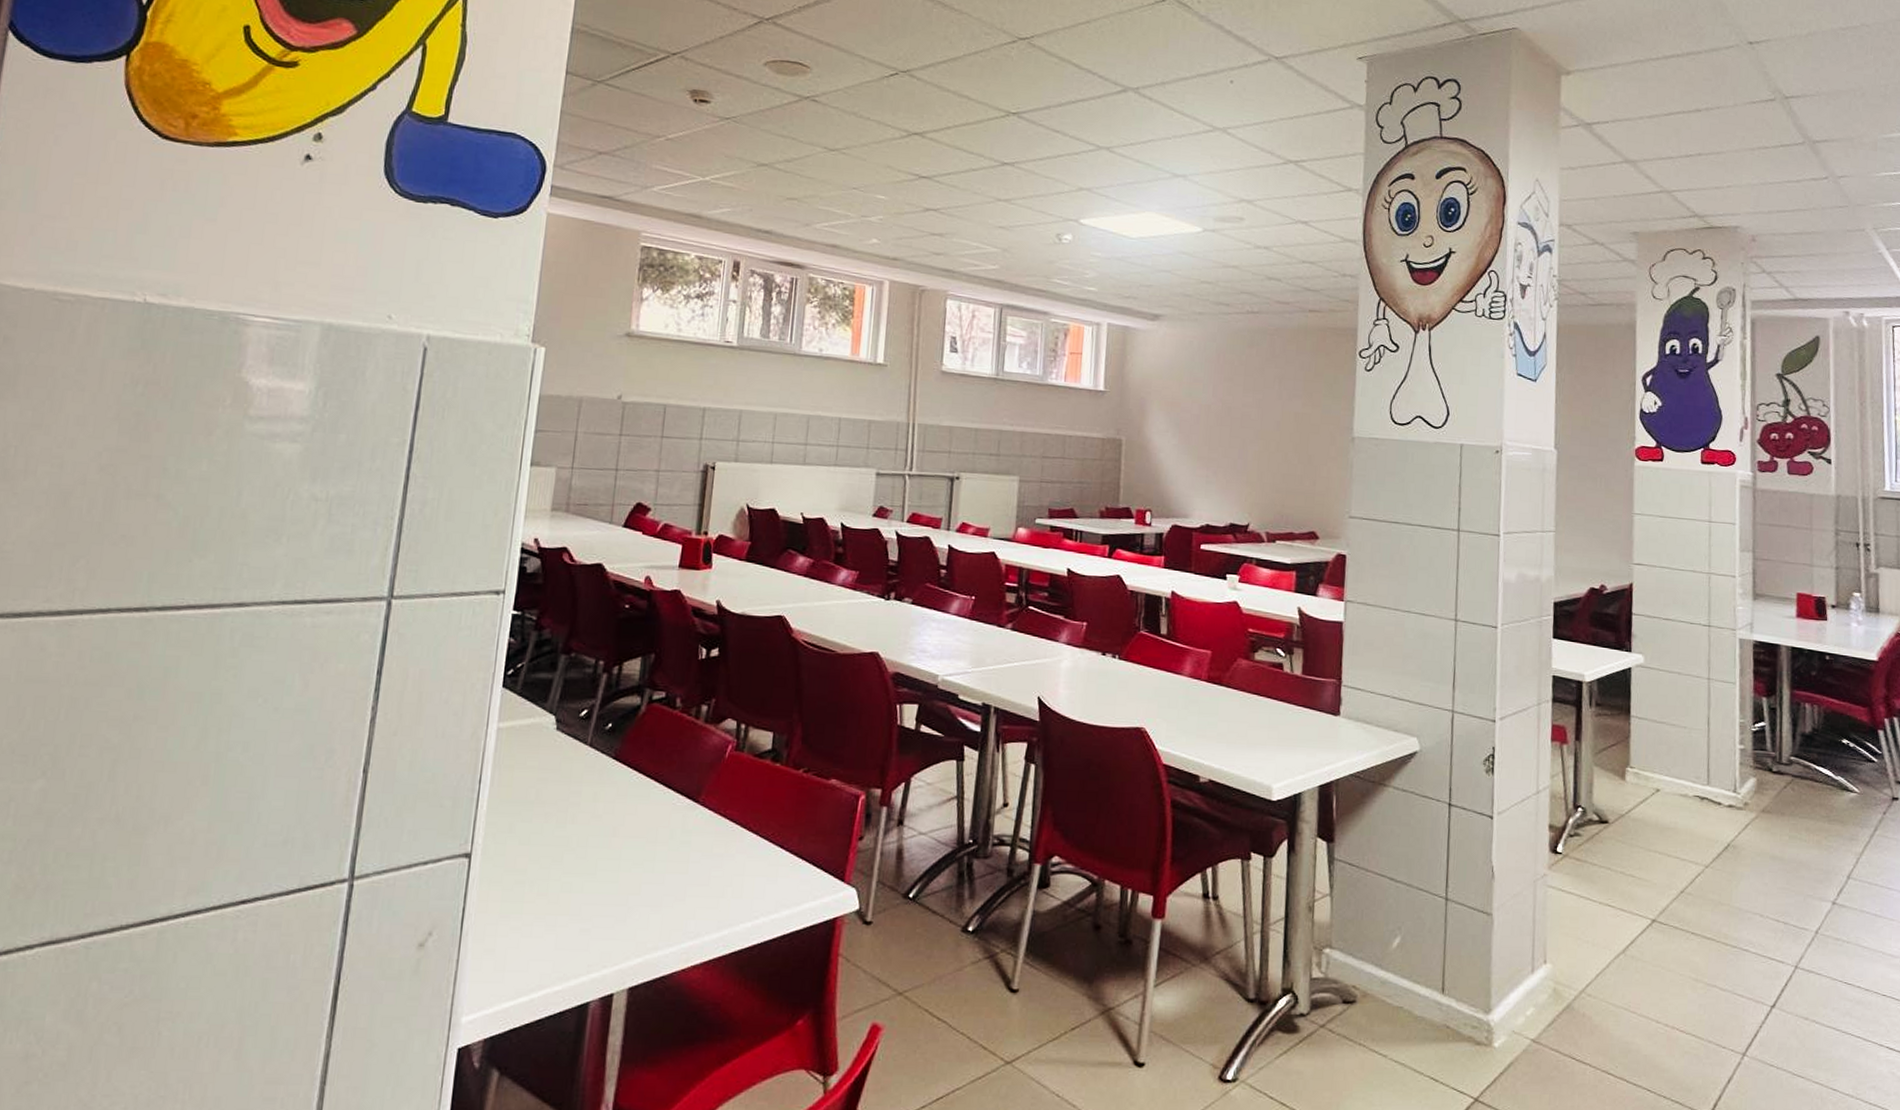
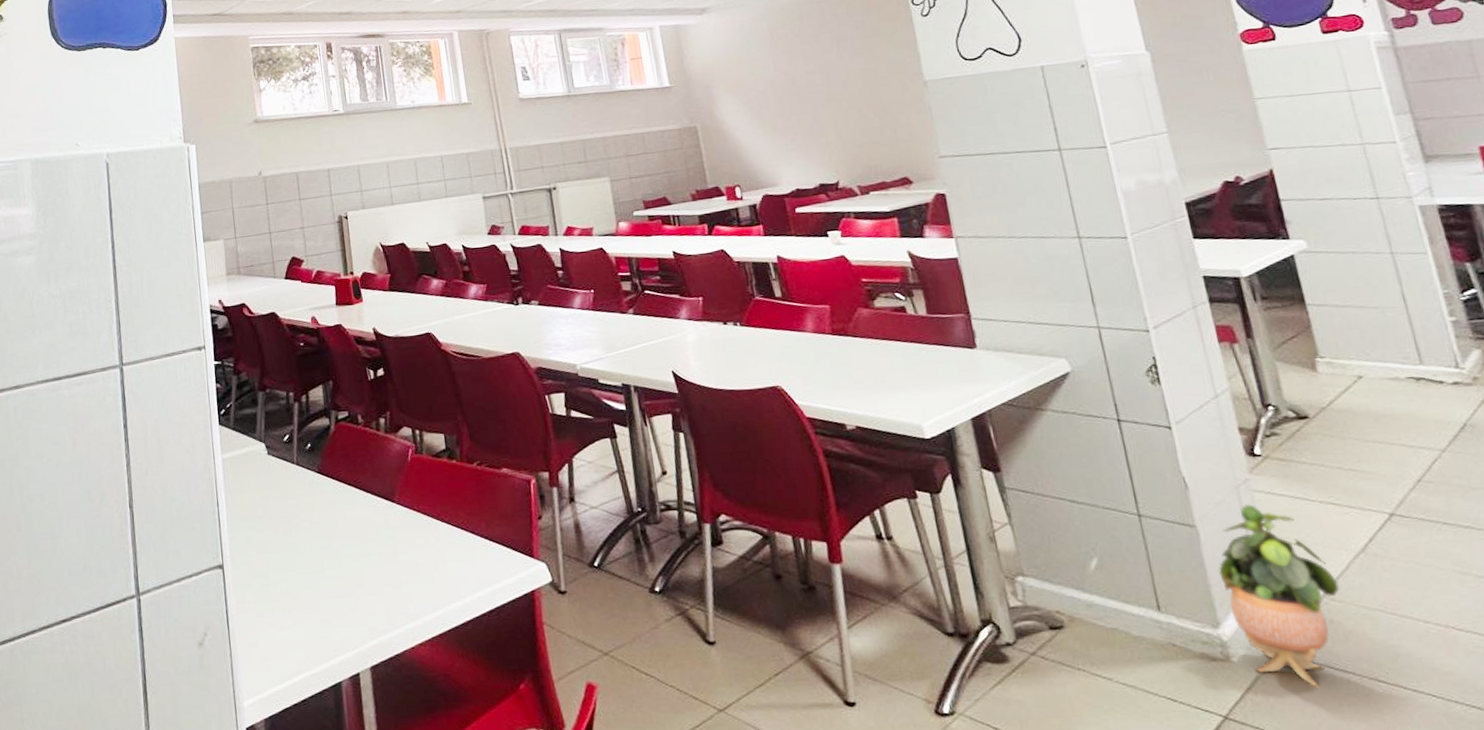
potted plant: none [1502,899,1598,1076] -> present [1219,504,1341,688]

